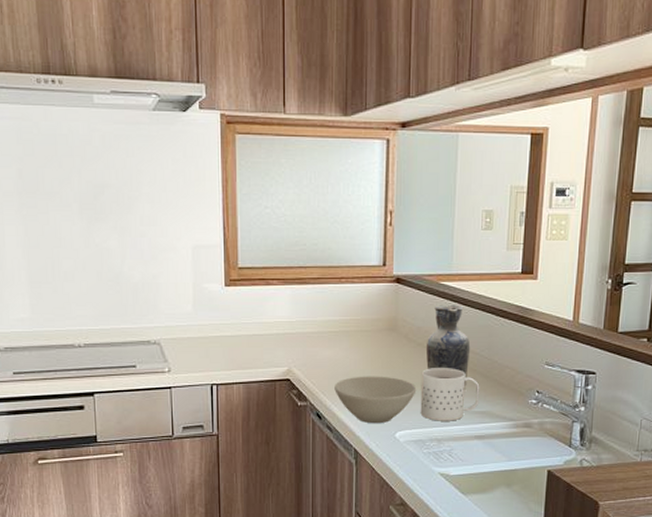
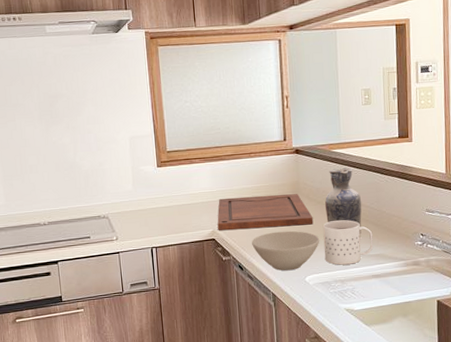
cutting board: none [294,330,411,370] -> present [217,194,313,230]

